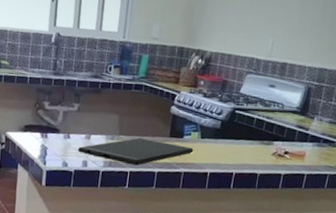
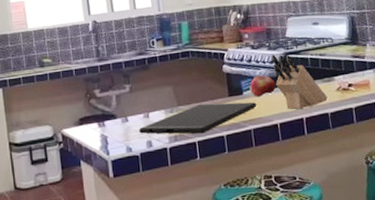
fruit: none [191,123,217,144] -> present [250,75,276,97]
knife block: none [217,106,262,165] -> present [271,54,328,110]

